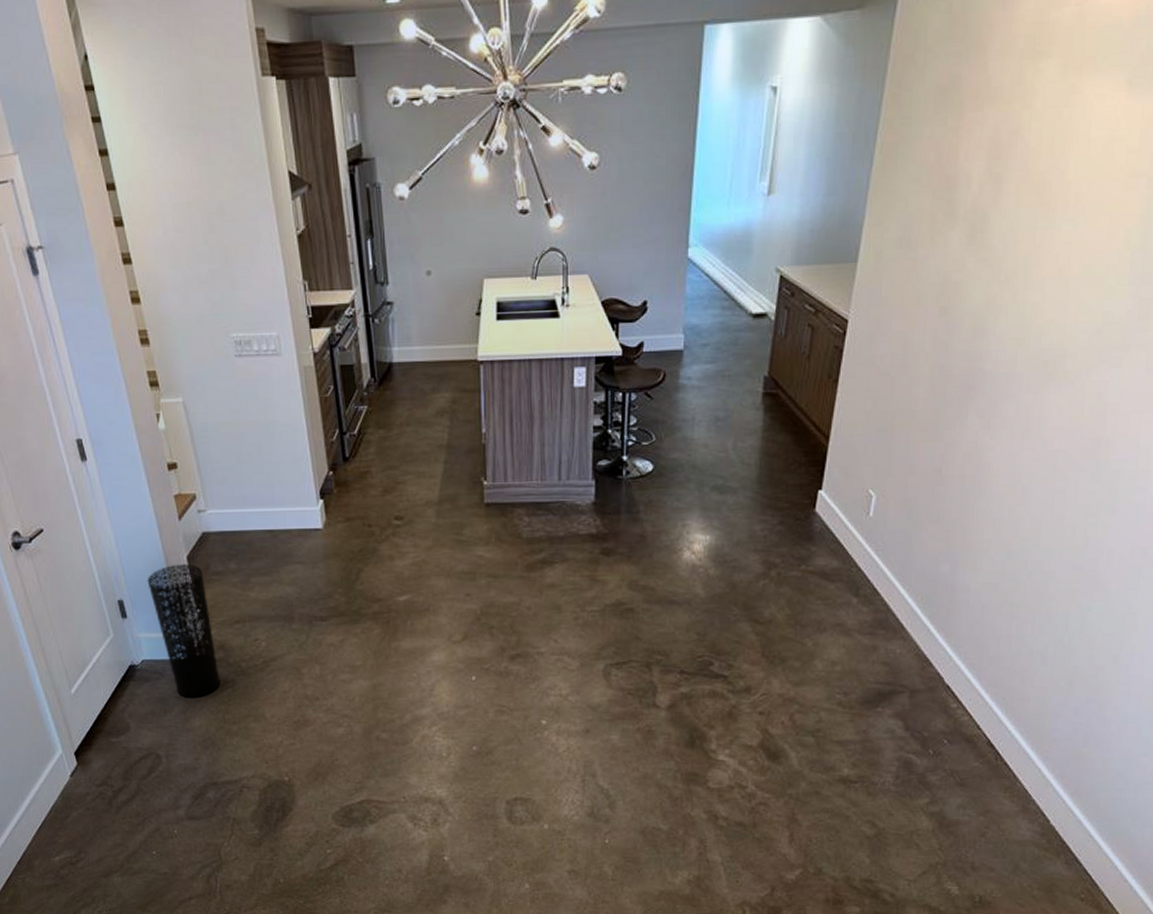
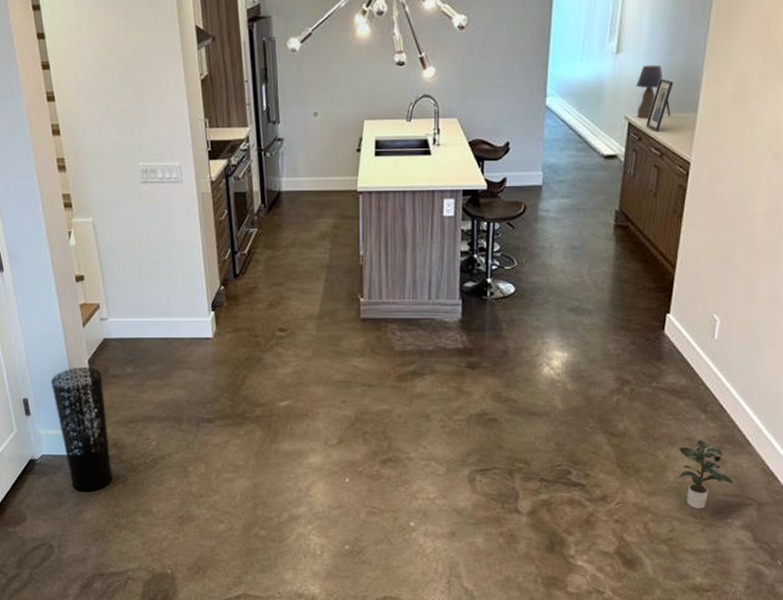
table lamp: none [788,207,819,271] -> present [635,65,662,119]
picture frame: none [799,223,832,285] -> present [645,78,674,131]
potted plant: none [827,626,885,698] -> present [678,440,733,509]

